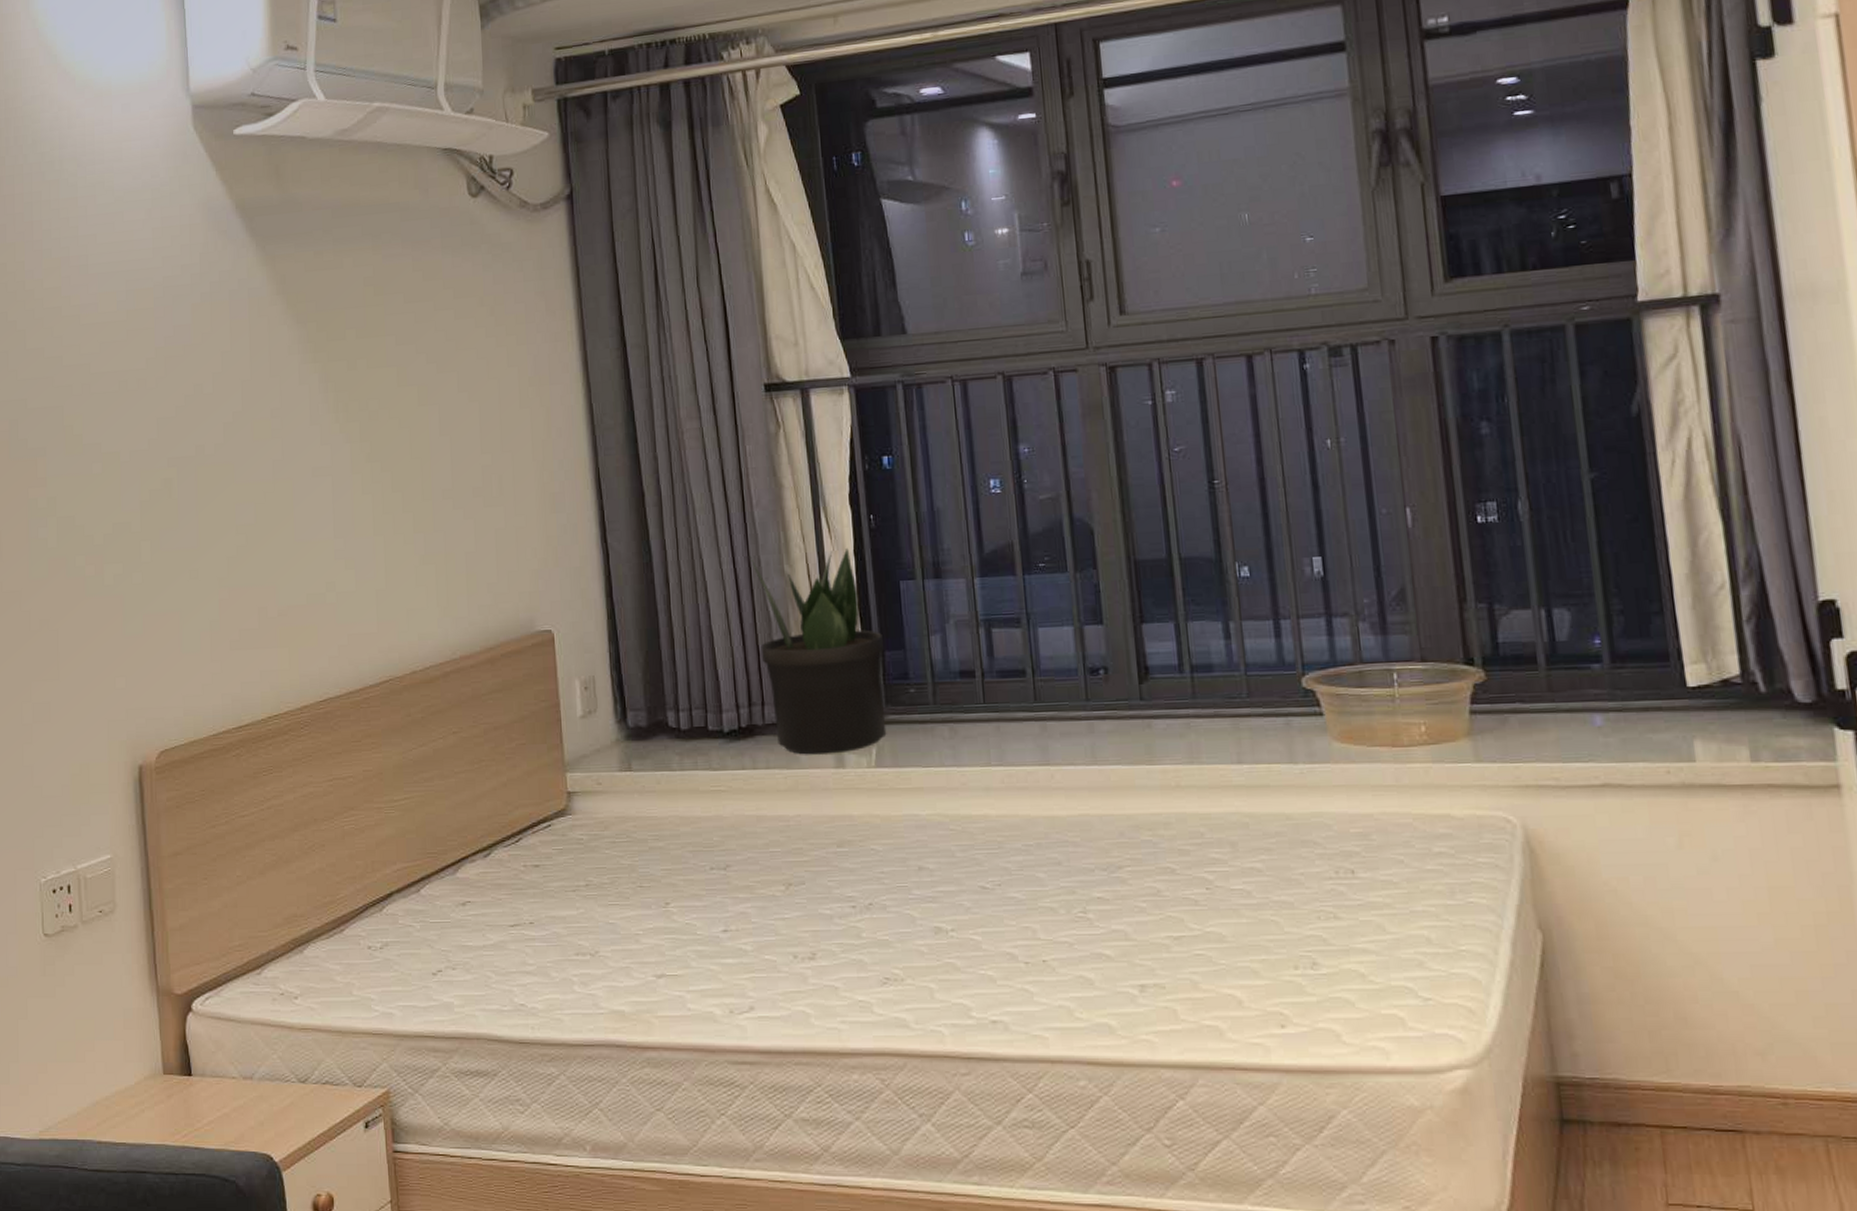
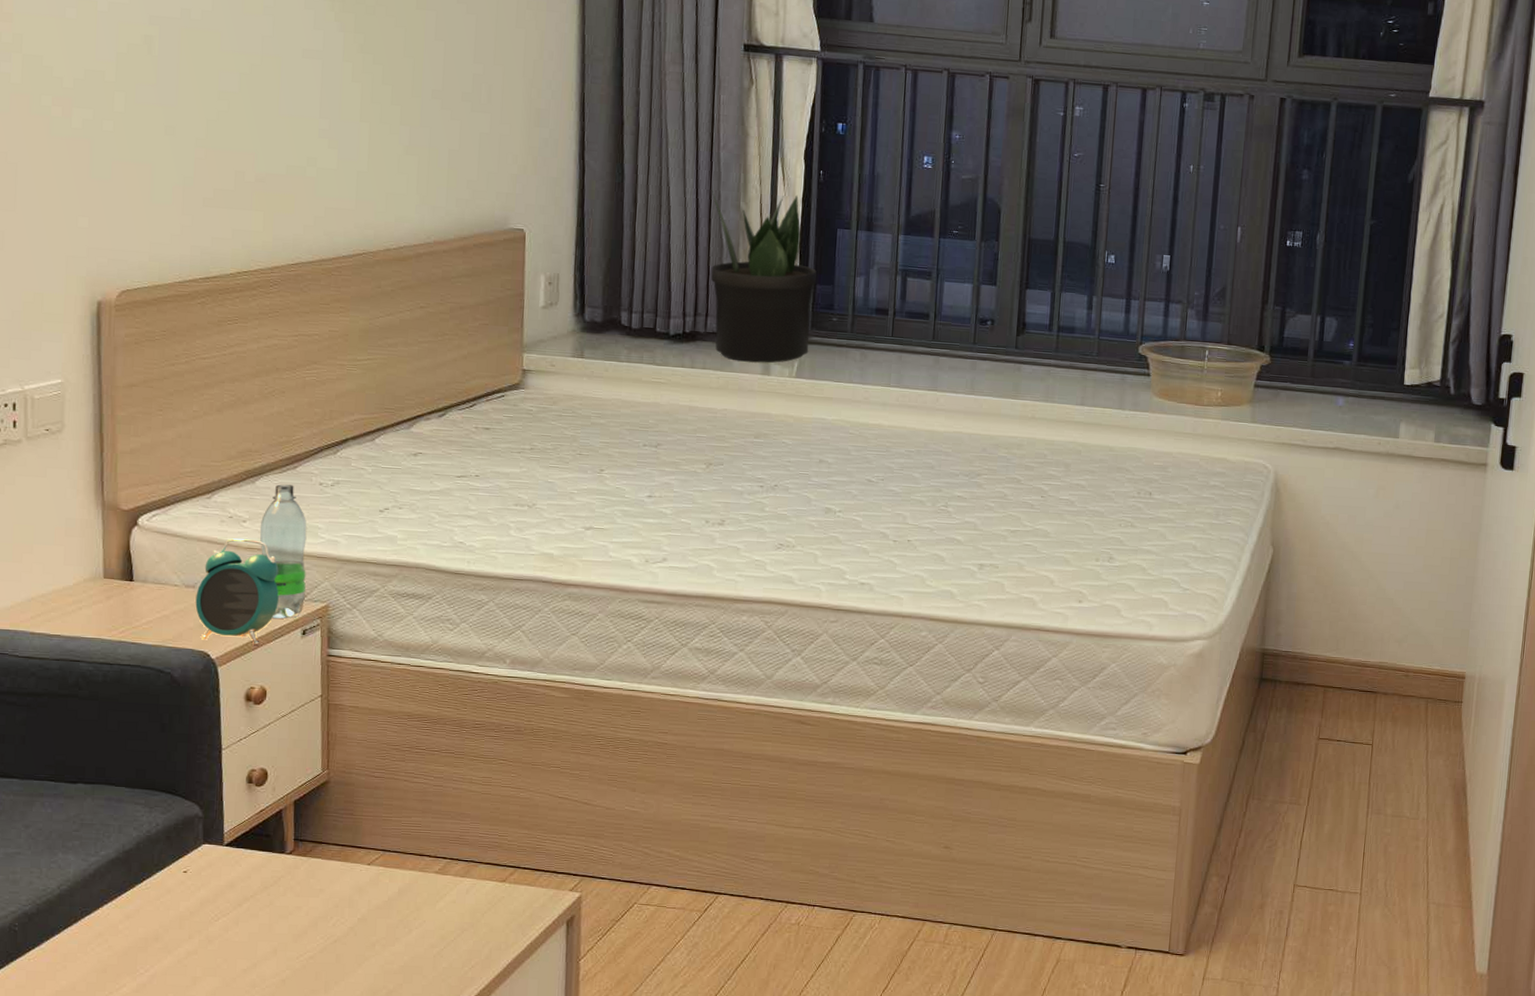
alarm clock: none [254,1017,338,1145] -> present [195,538,279,647]
bottle: none [312,951,364,1111] -> present [259,484,307,619]

